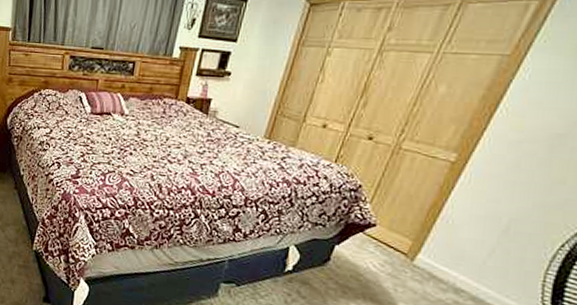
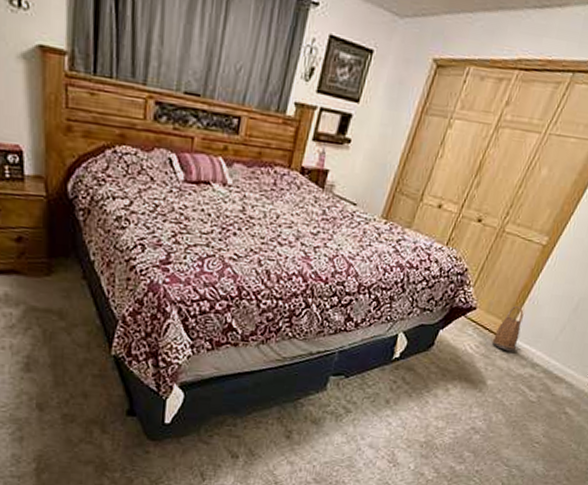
basket: none [399,224,436,274] -> present [492,305,524,352]

